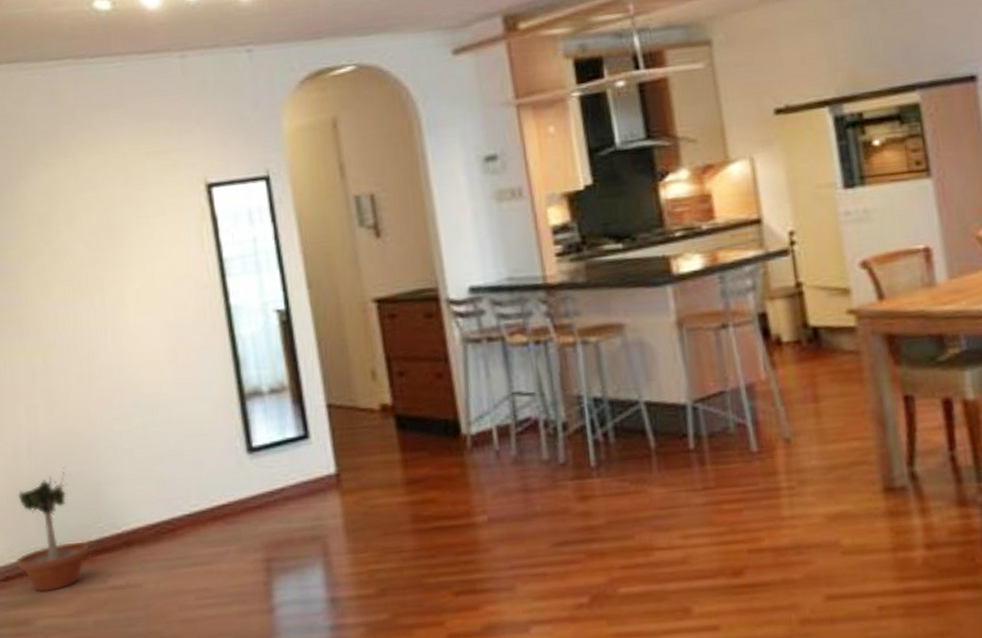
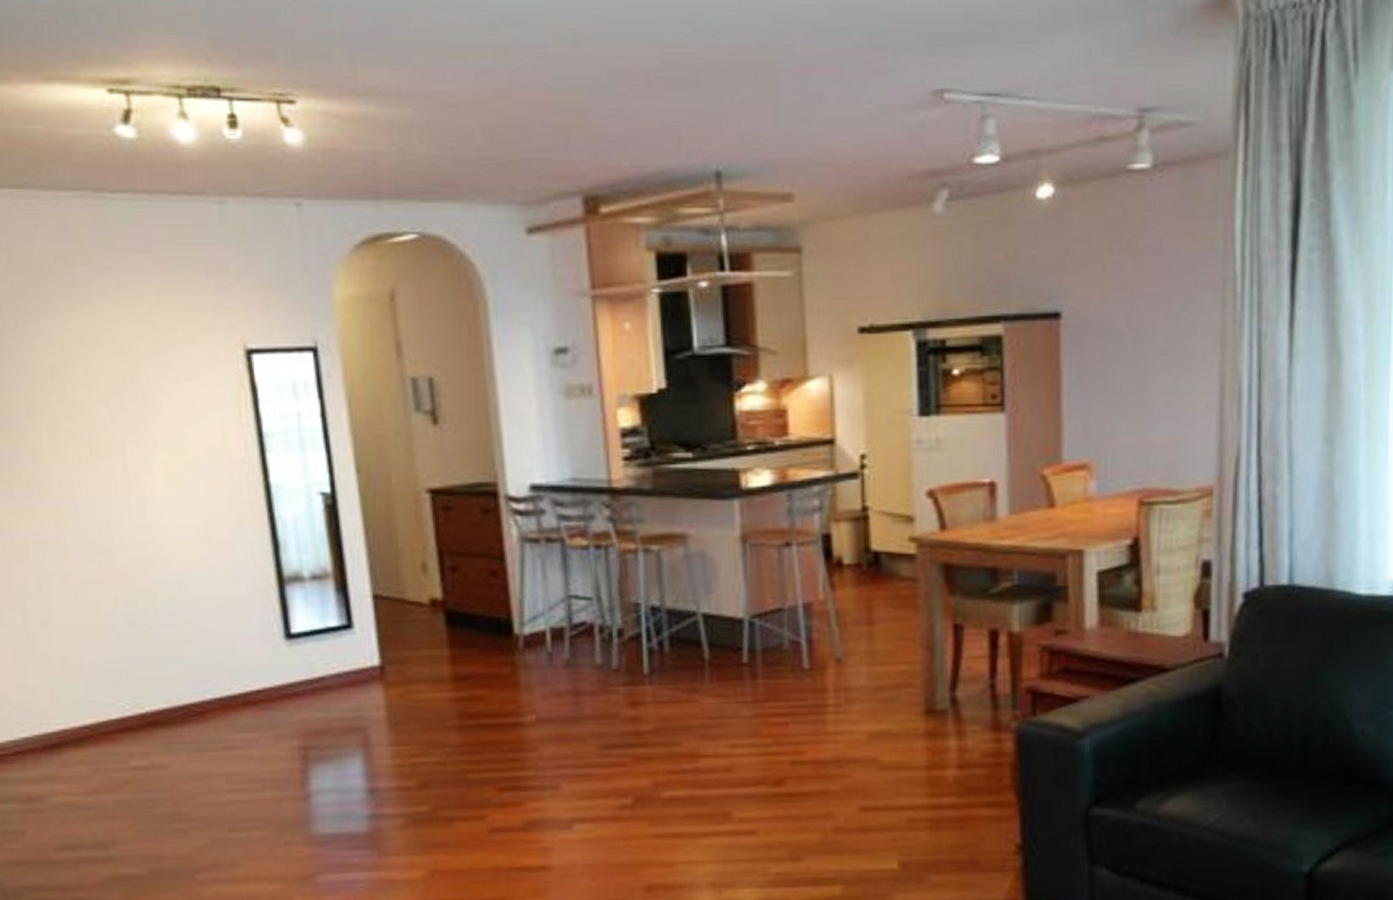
potted tree: present [15,467,90,593] -> none [26,642,110,769]

